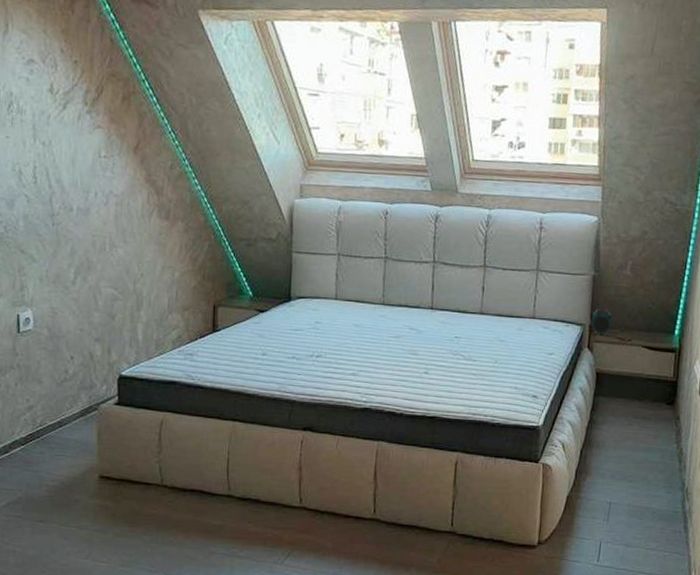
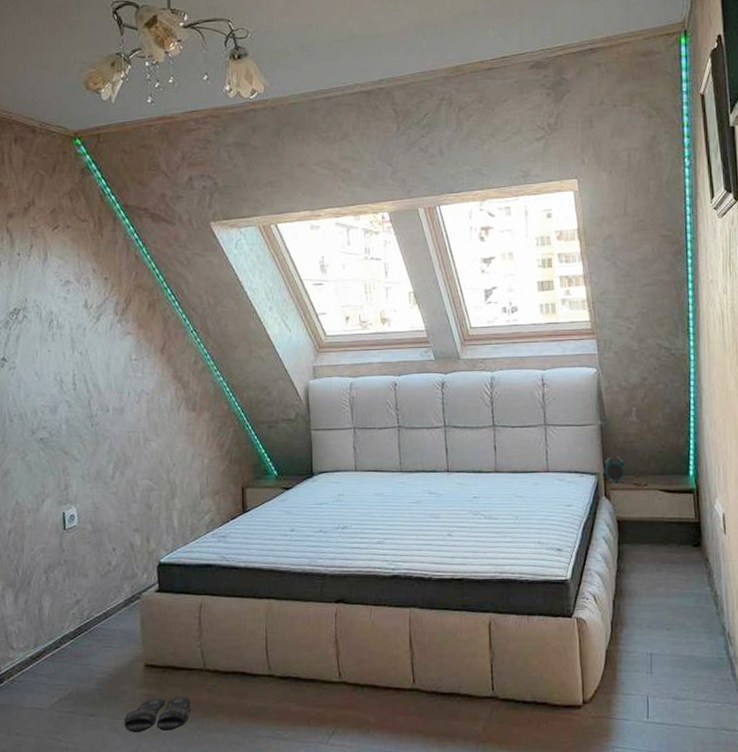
slippers: none [75,508,148,541] -> present [124,696,193,732]

